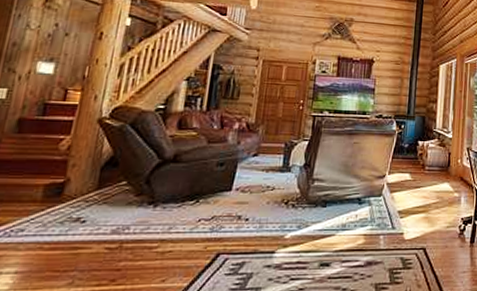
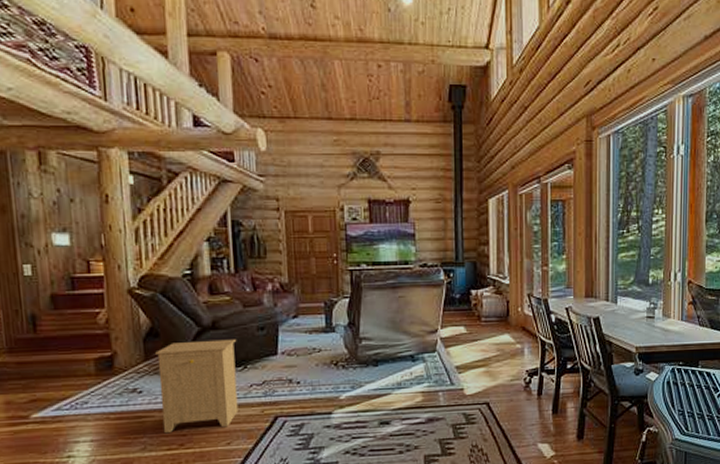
side table: none [97,172,195,268] -> present [155,339,238,434]

